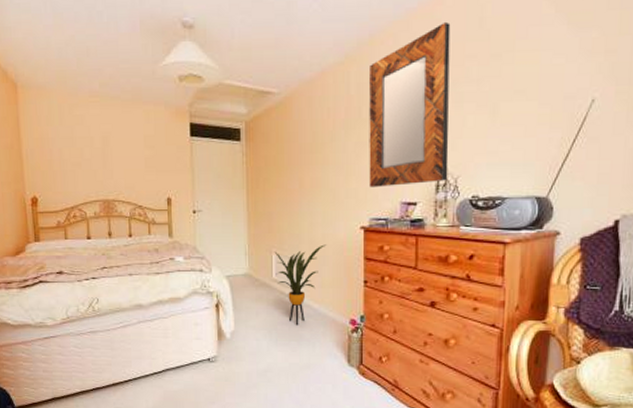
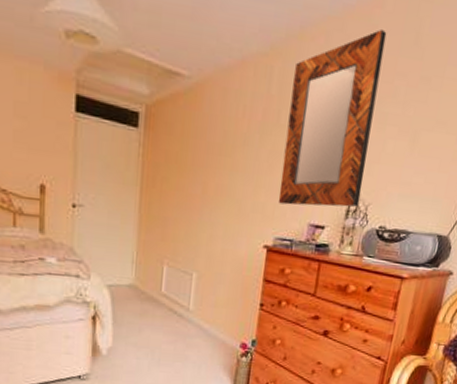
house plant: present [274,244,327,326] -> none [165,260,225,346]

